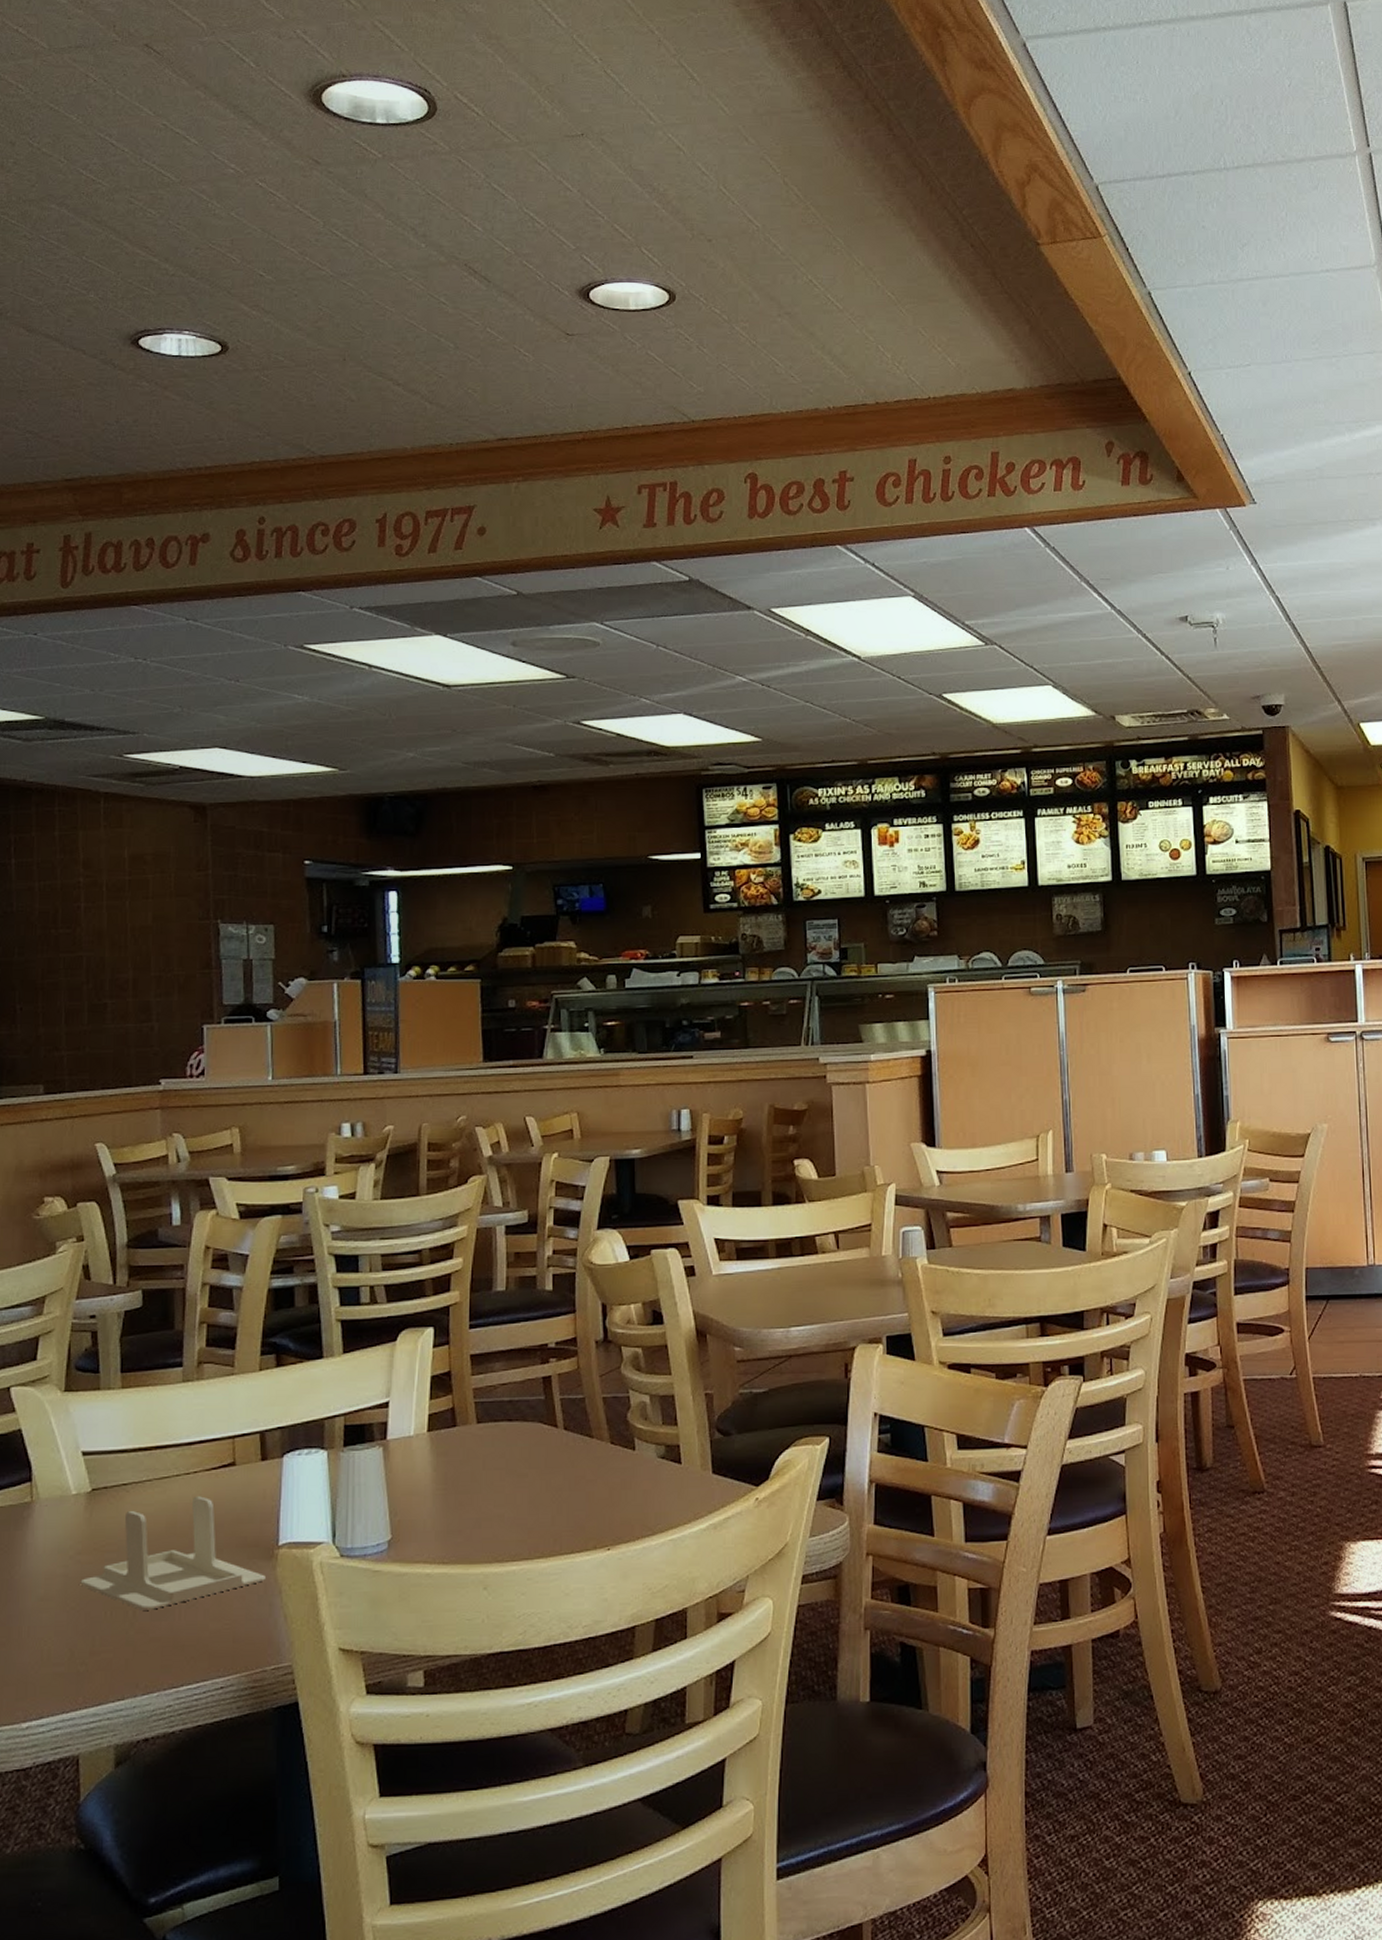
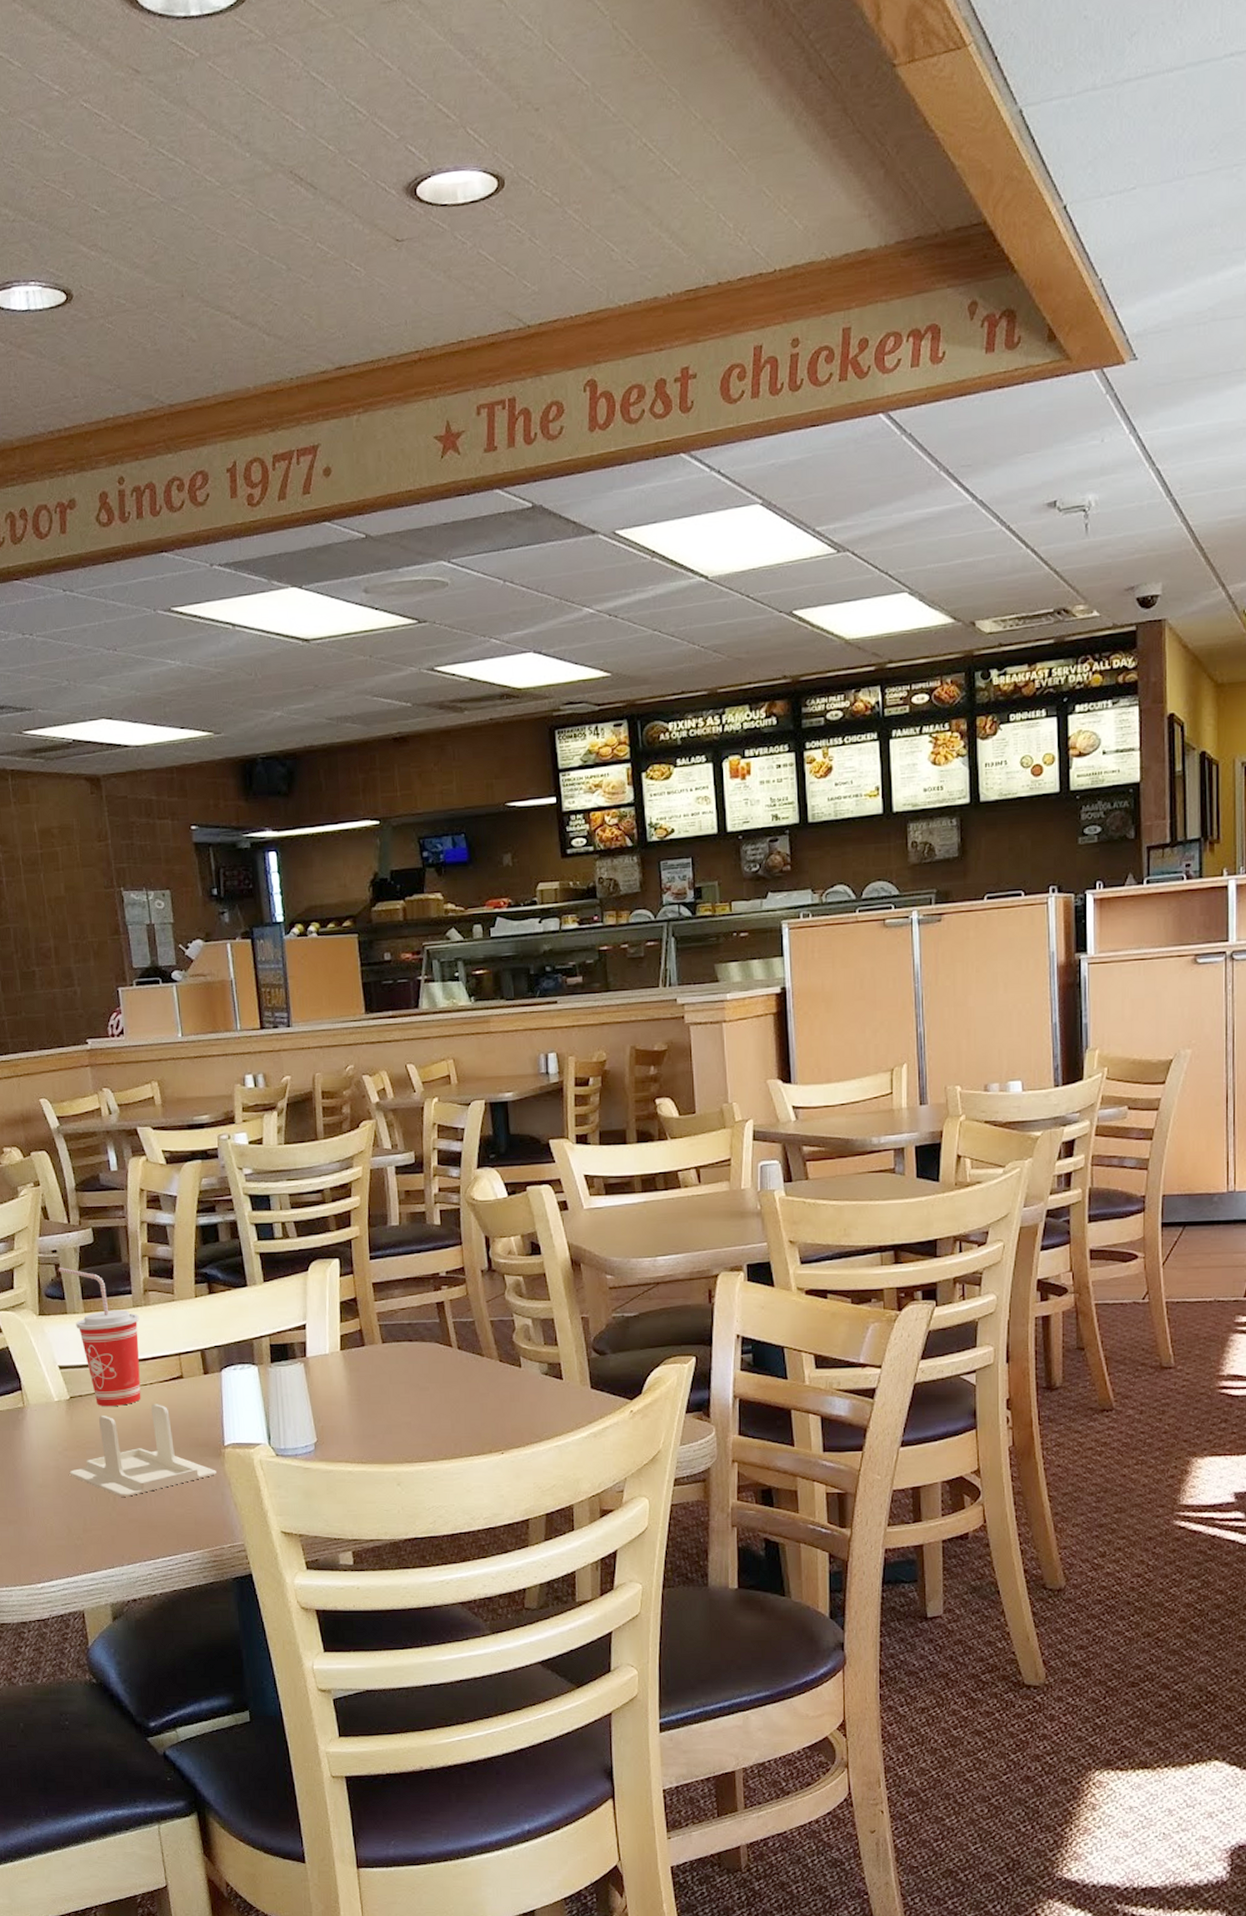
beverage cup: none [94,1336,189,1501] -> present [58,1268,141,1407]

